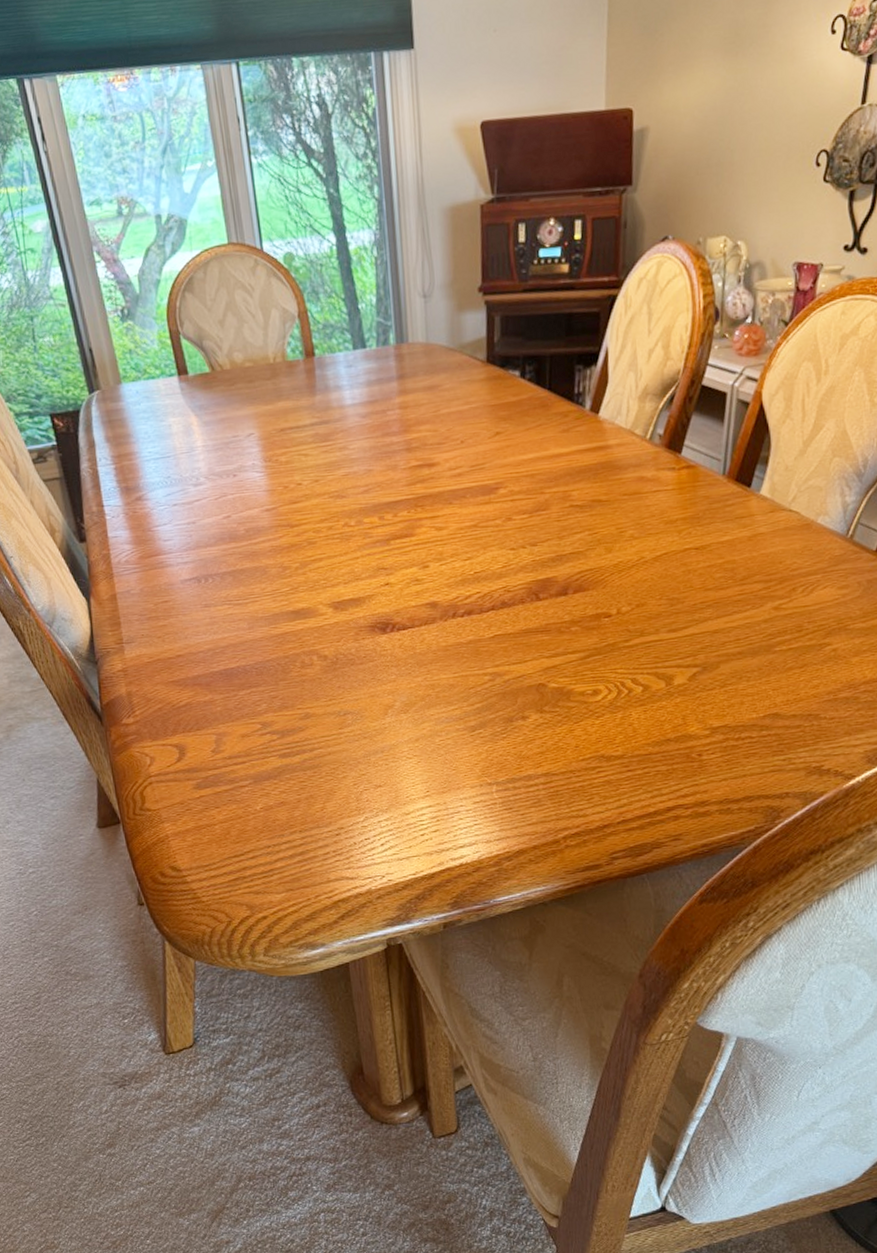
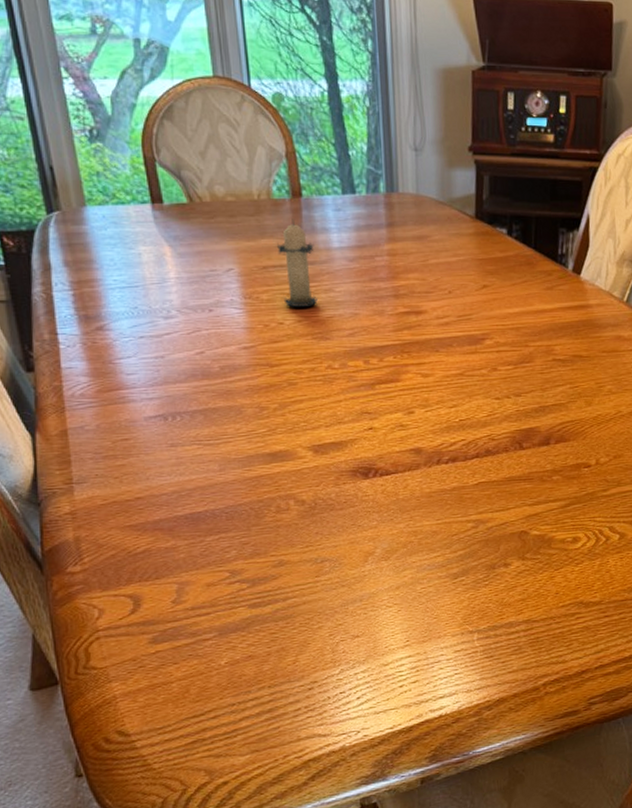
candle: none [292,379,333,467] -> present [276,219,317,307]

